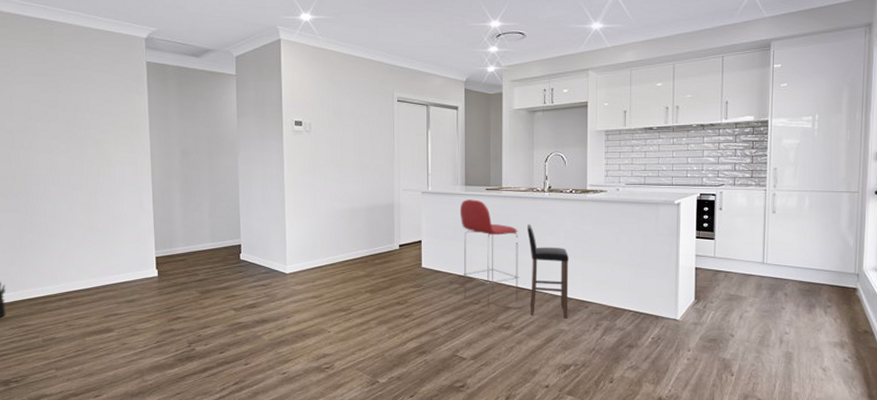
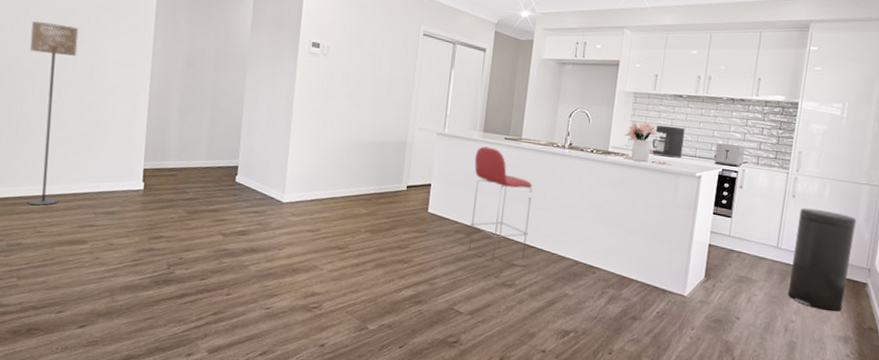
floor lamp: none [39,134,83,302] -> present [27,21,79,206]
bar stool: present [527,224,569,319] -> none [535,180,582,283]
bouquet: none [598,157,649,197] -> present [619,122,671,166]
coffee maker: none [627,158,659,188] -> present [650,125,685,158]
toaster: none [690,169,720,190] -> present [714,143,745,167]
pedal bin: none [778,222,839,319] -> present [787,208,857,312]

